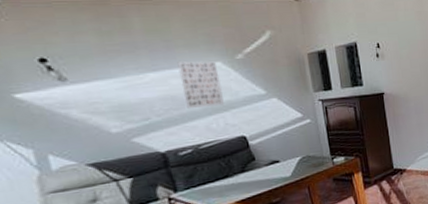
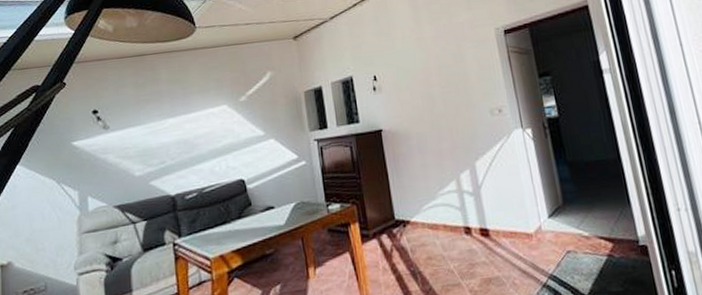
wall art: present [177,60,224,109] -> none [191,104,227,152]

